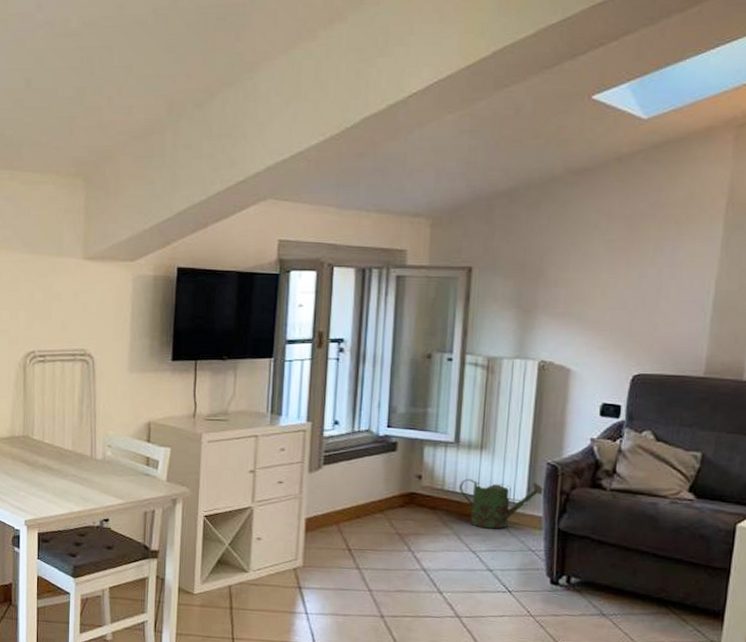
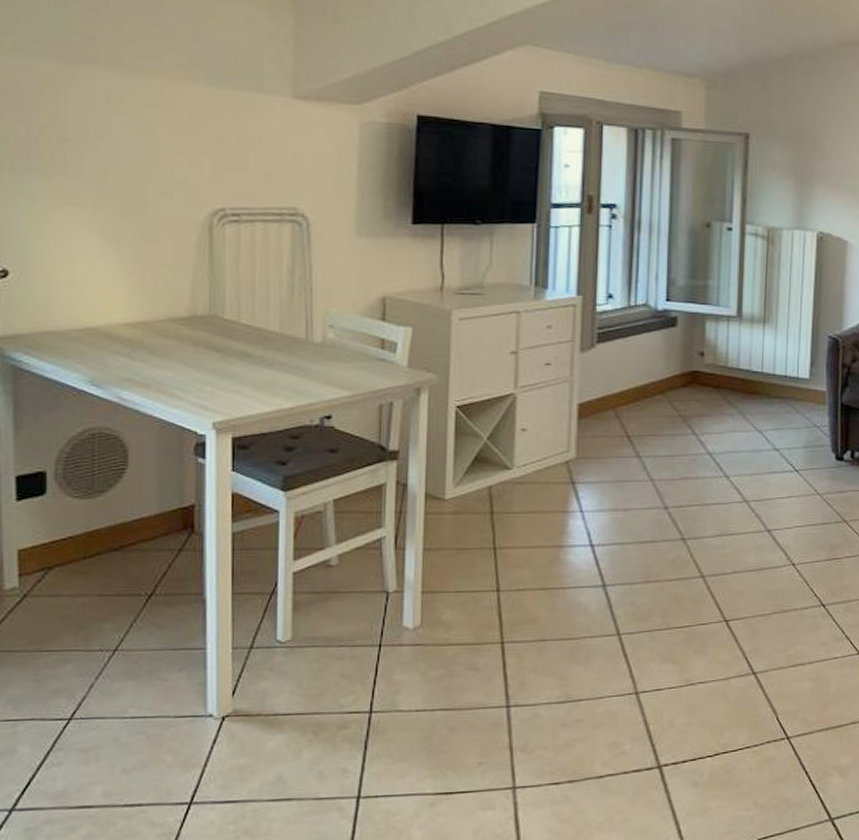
watering can: present [459,478,545,529] -> none [743,354,827,406]

